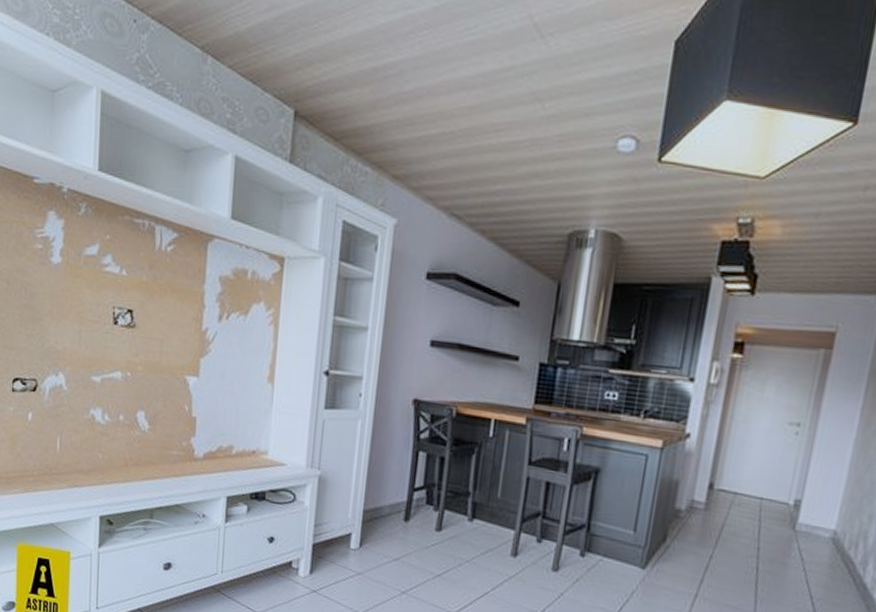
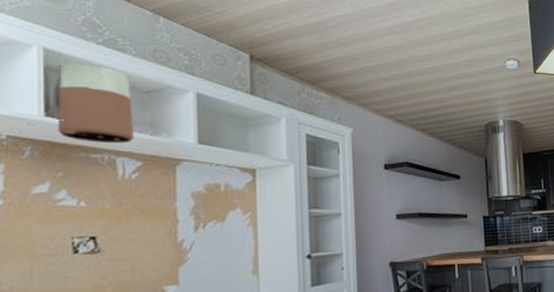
vase: none [109,110,175,210] -> present [58,63,134,144]

